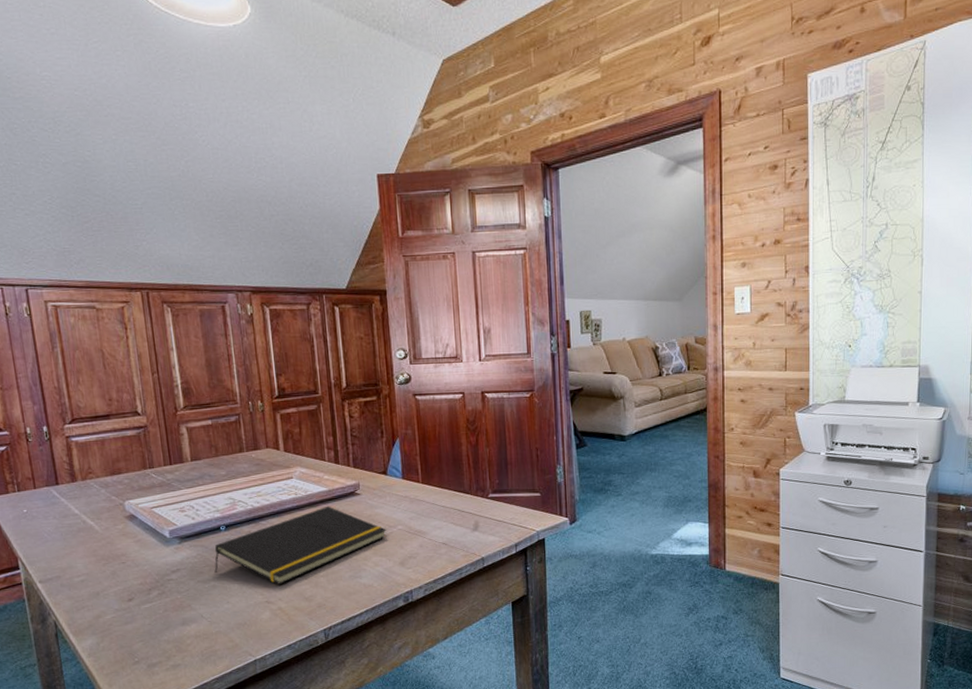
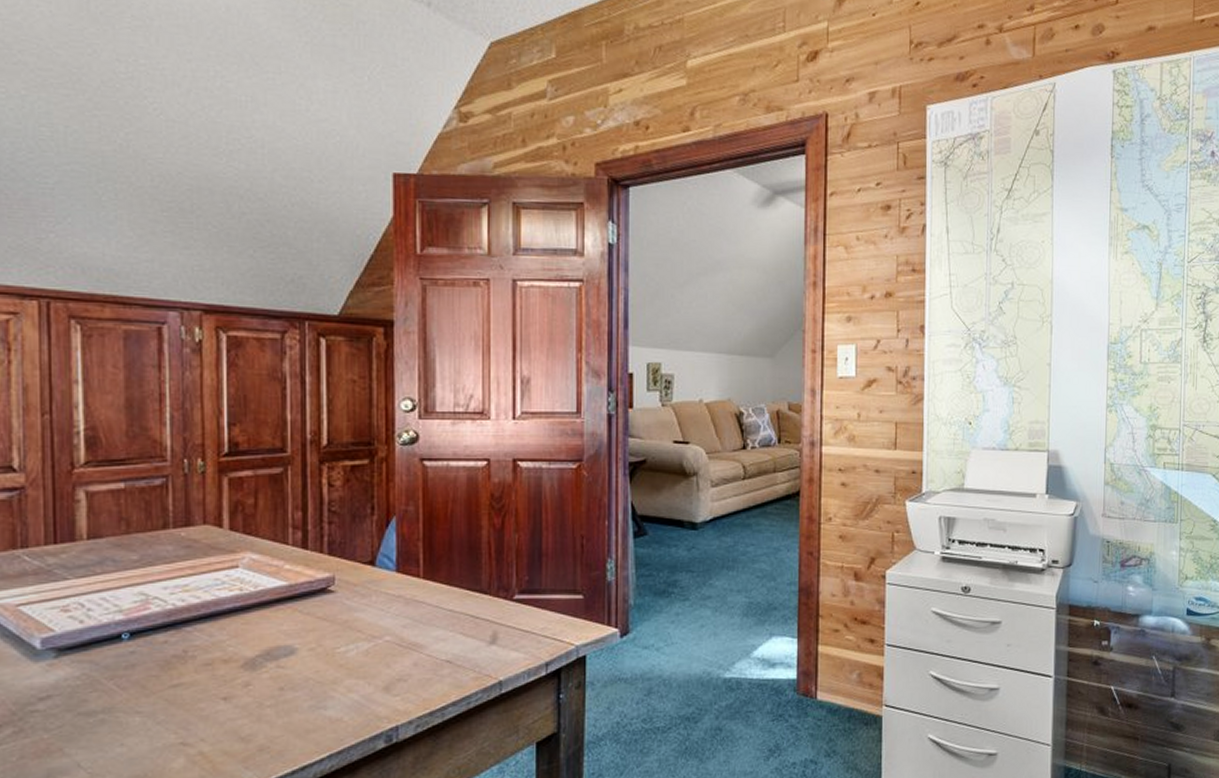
notepad: present [214,506,387,584] -> none [106,606,368,718]

